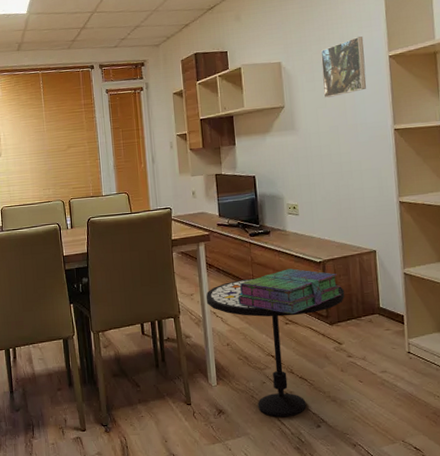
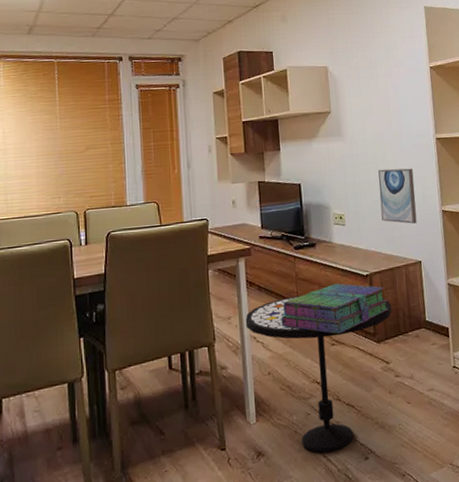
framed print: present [320,36,367,98] -> none [366,46,410,105]
wall art: none [332,159,372,215] -> present [378,168,417,224]

